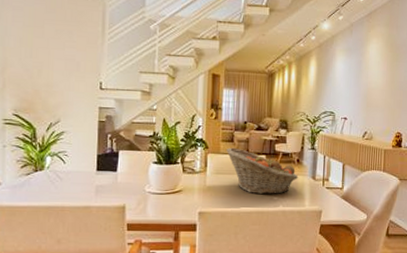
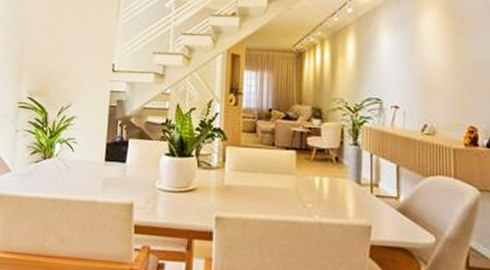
fruit basket: present [225,147,299,195] -> none [247,139,338,201]

